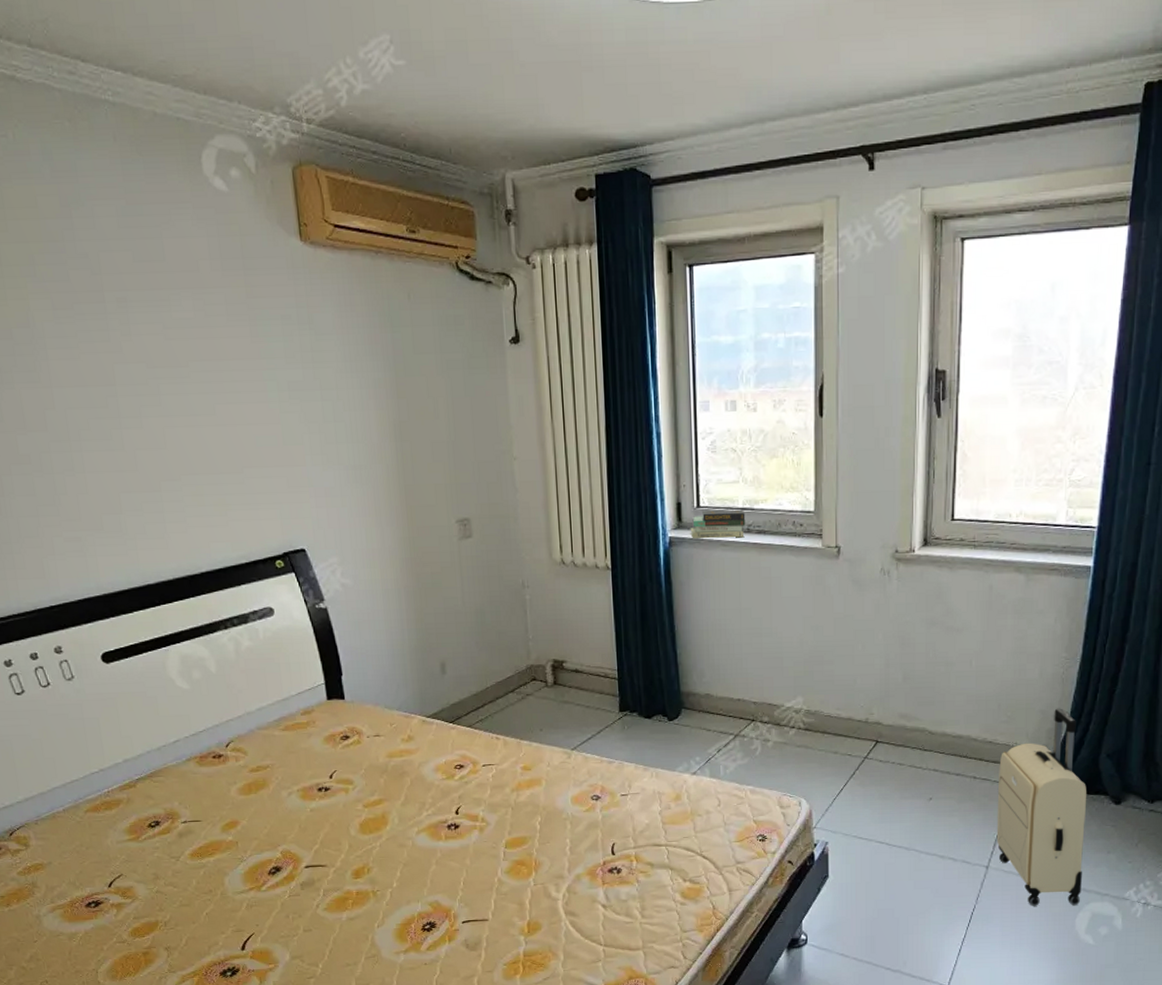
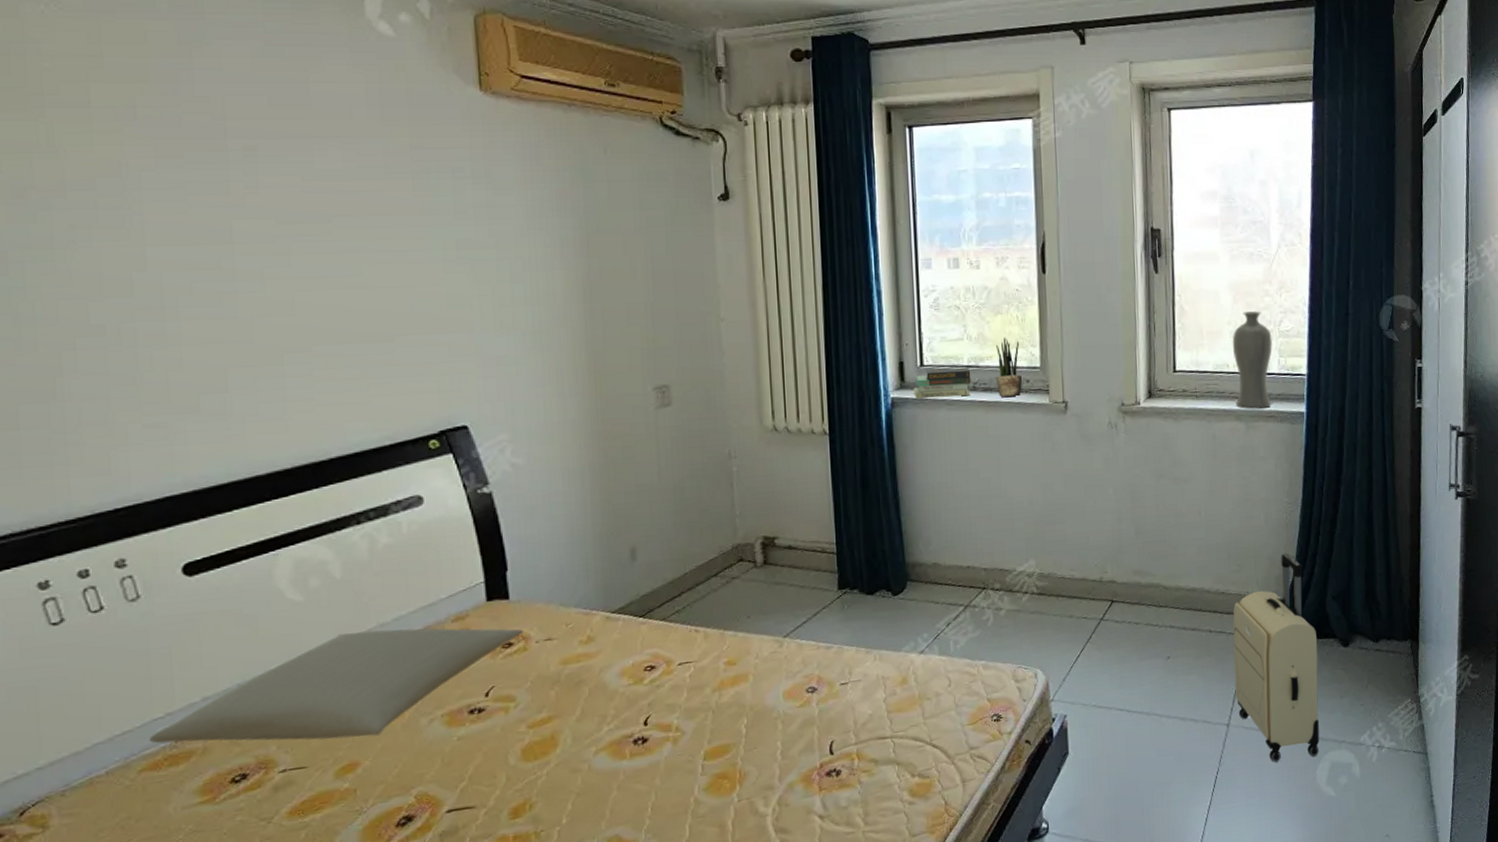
pillow: none [90,717,358,802] -> present [150,628,524,744]
potted plant: none [770,481,795,541] -> present [996,337,1022,398]
vase: none [1016,458,1061,562] -> present [1232,310,1272,410]

